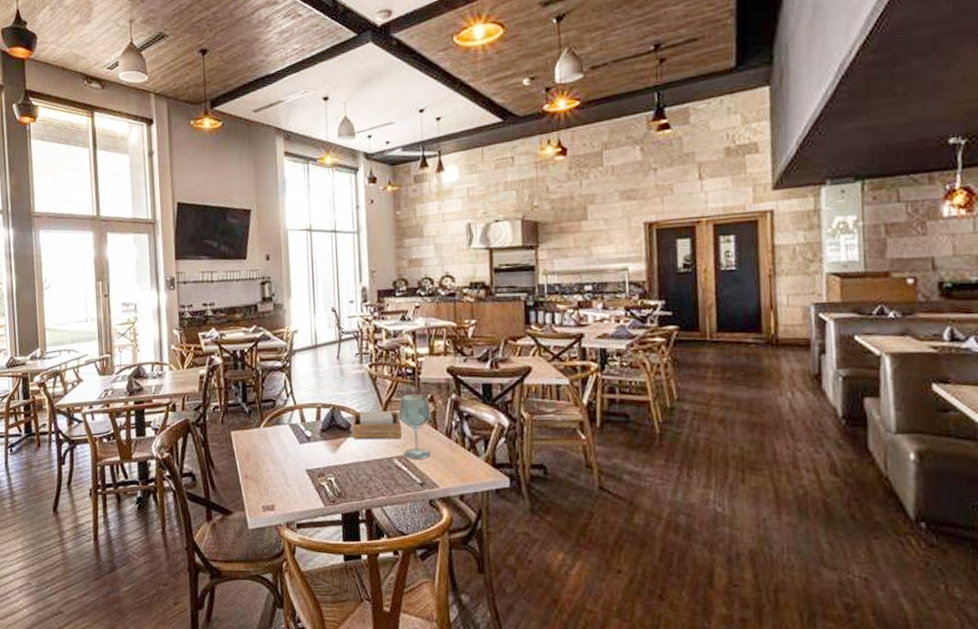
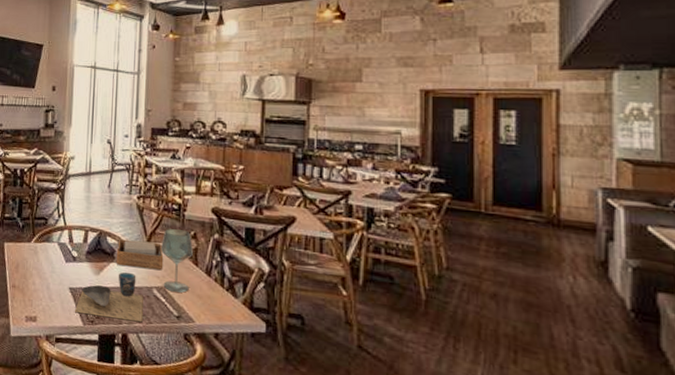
cup: none [313,445,386,495] -> present [74,272,143,323]

